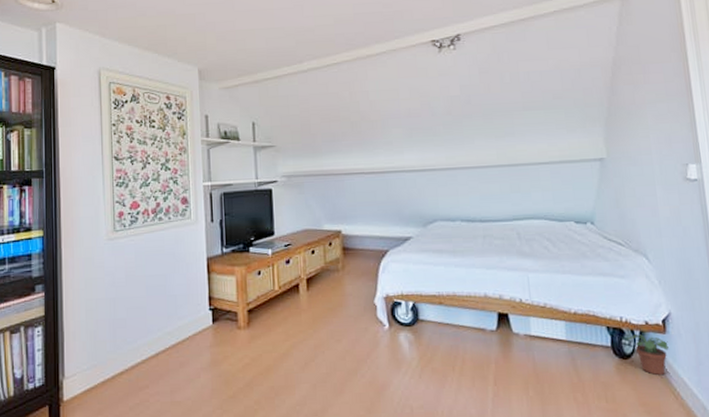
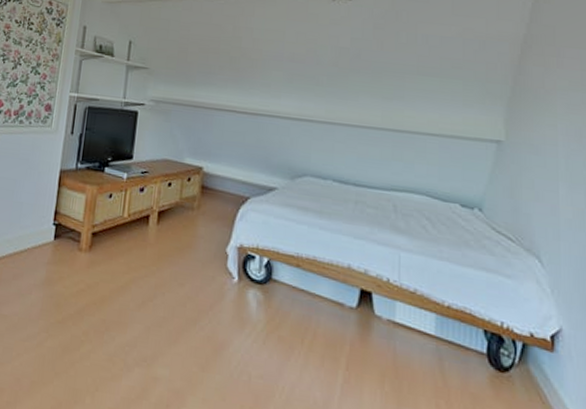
potted plant: present [626,334,669,376] -> none [505,345,555,401]

